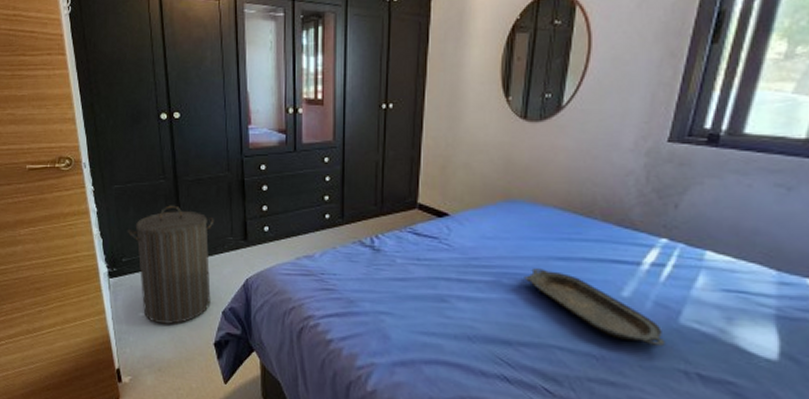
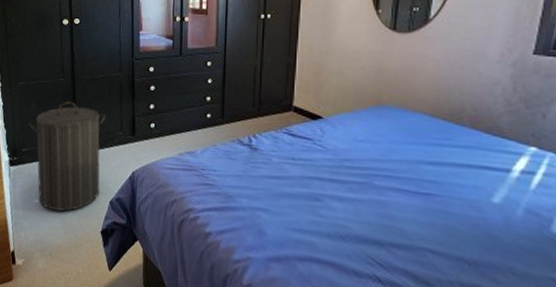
serving tray: present [524,268,665,347] -> none [395,171,538,255]

